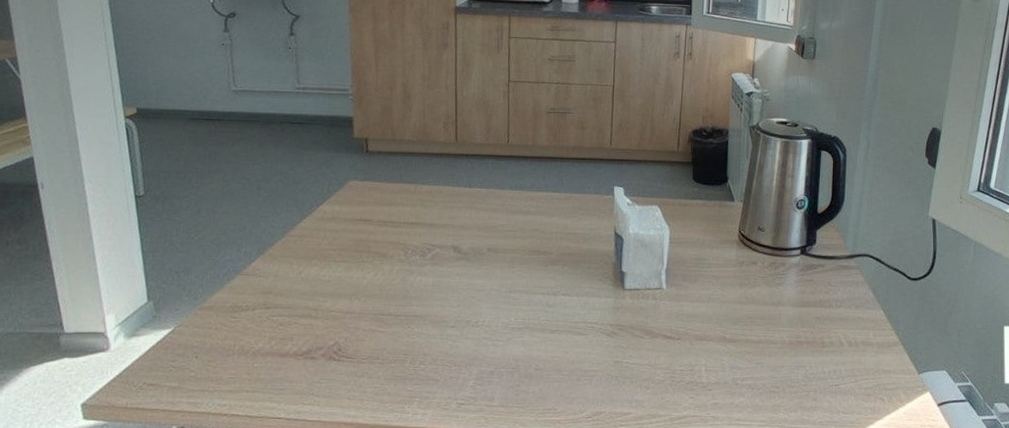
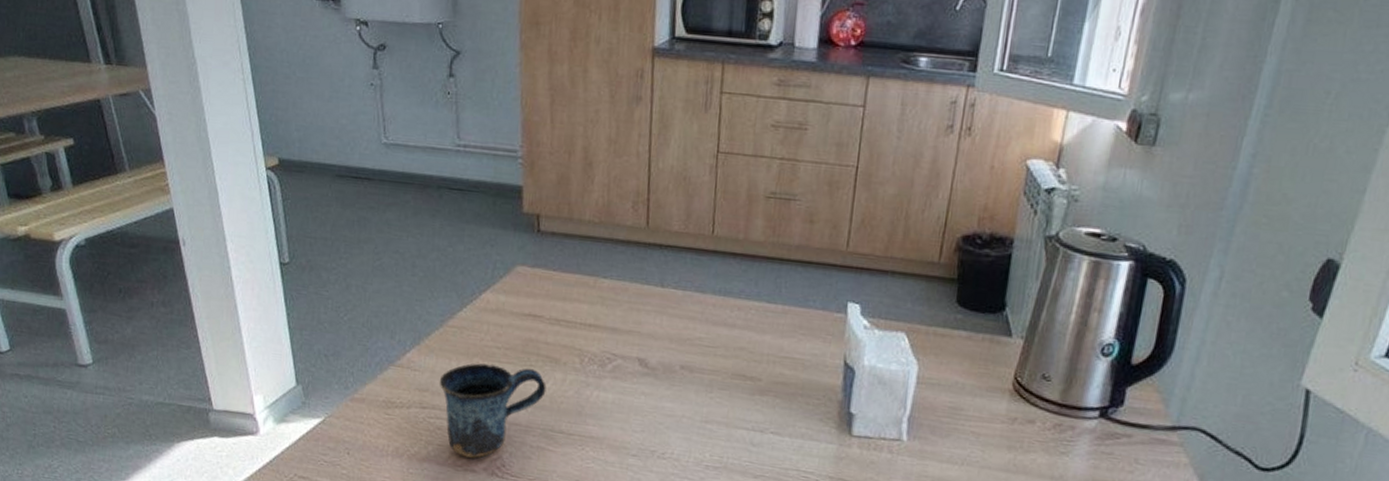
mug: none [281,264,376,346] -> present [439,363,547,458]

